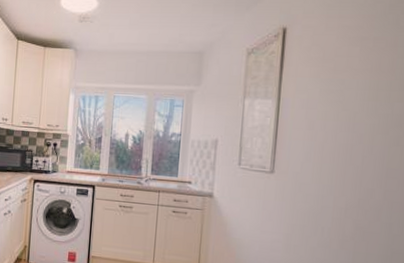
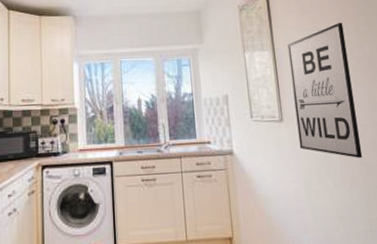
wall art: none [287,74,373,222] -> present [287,22,363,158]

